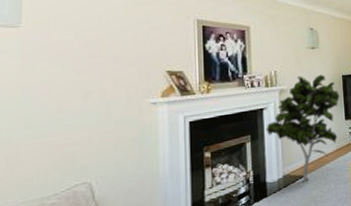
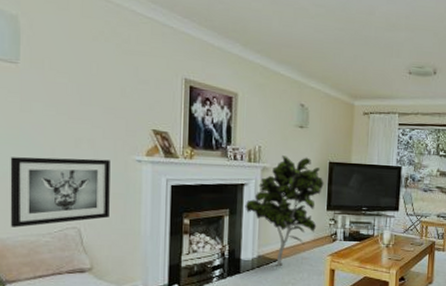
wall art: none [8,107,124,196] -> present [10,157,110,227]

